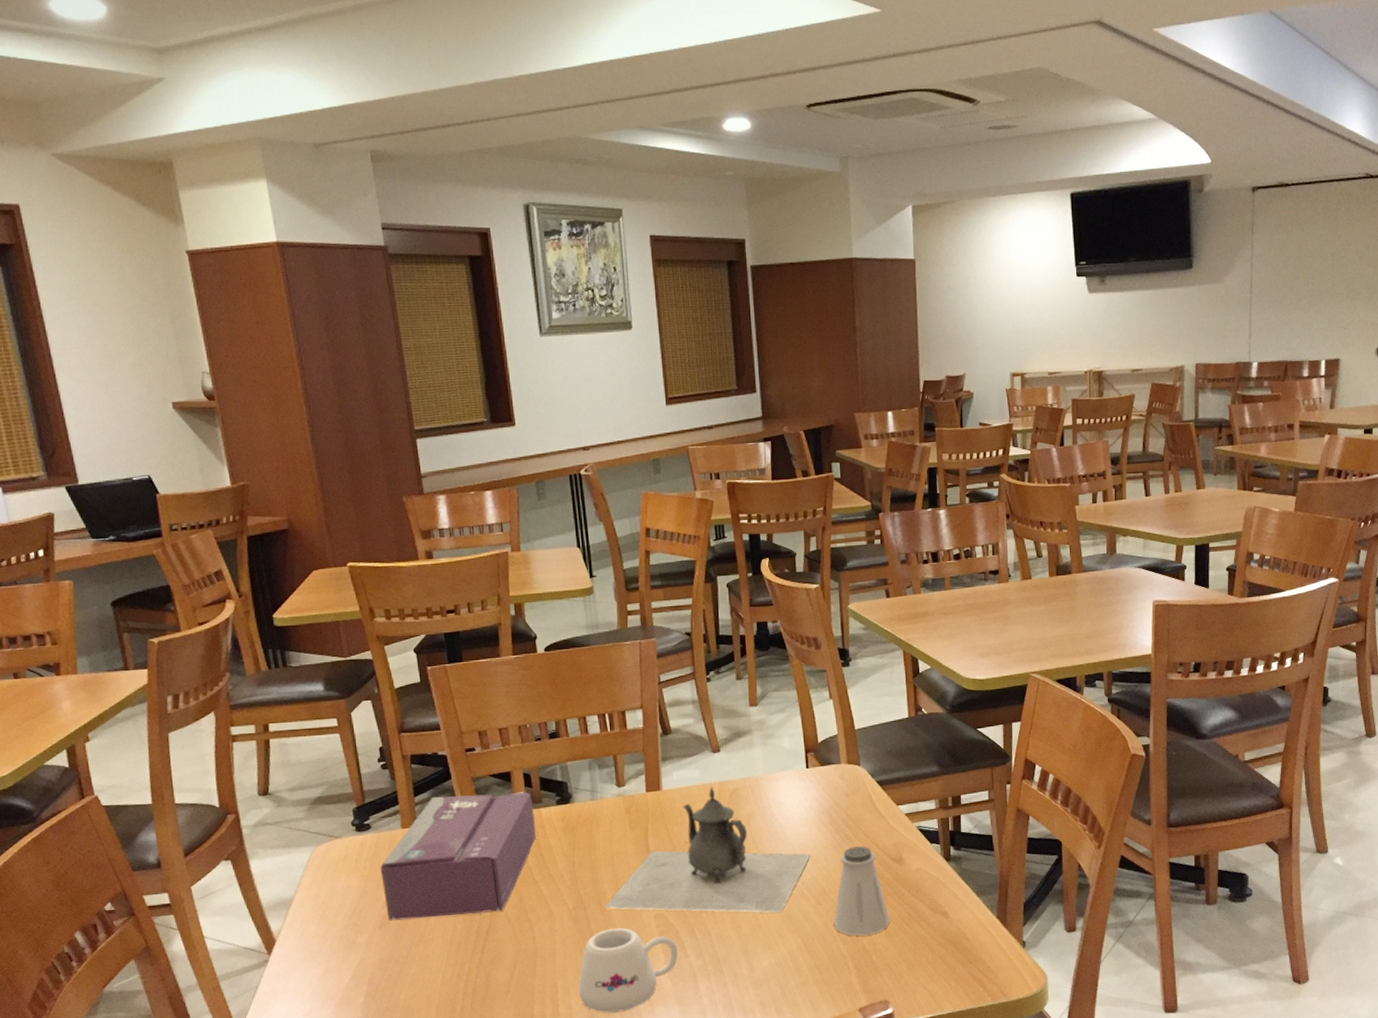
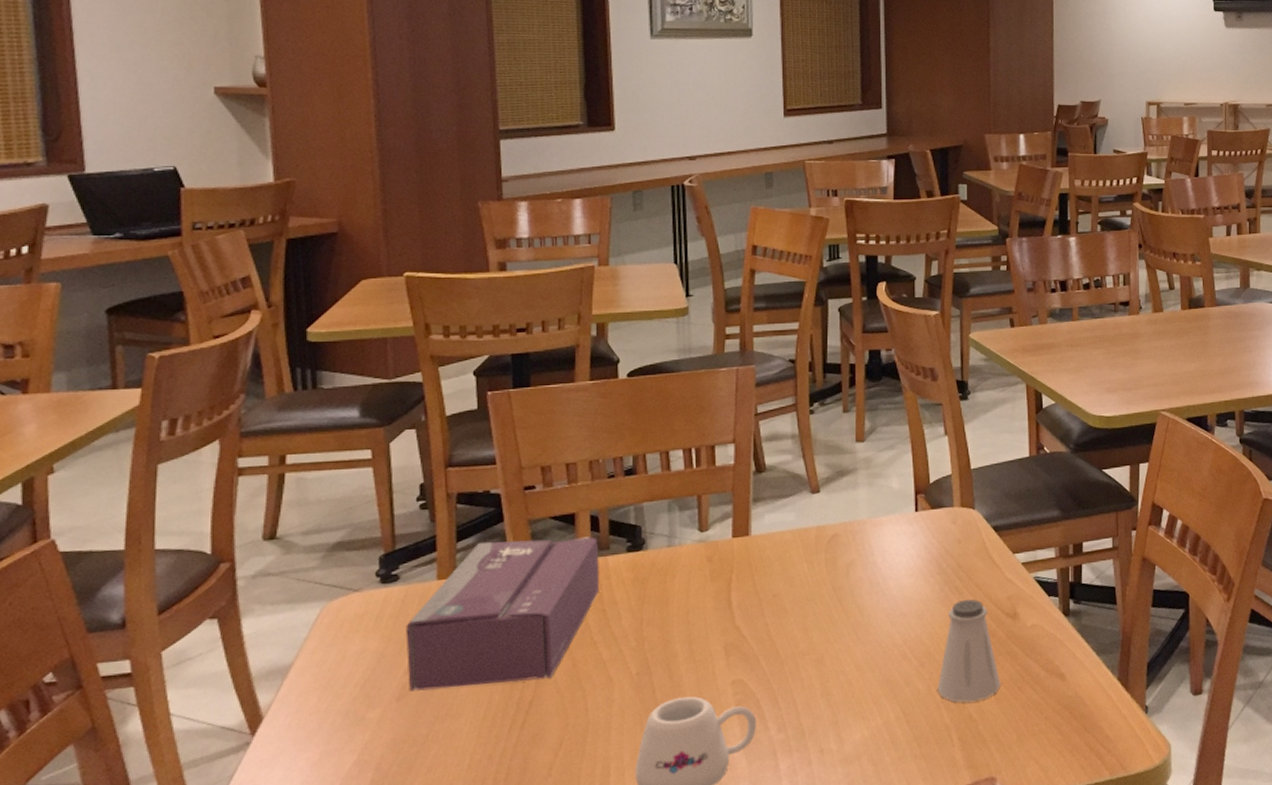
teapot: present [604,786,811,913] -> none [674,532,916,677]

